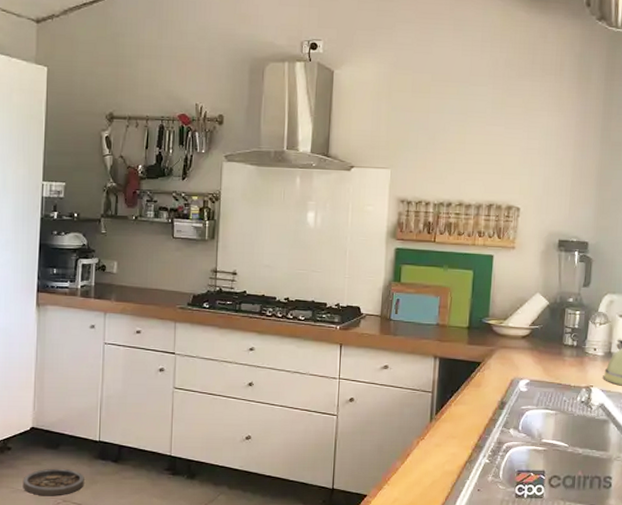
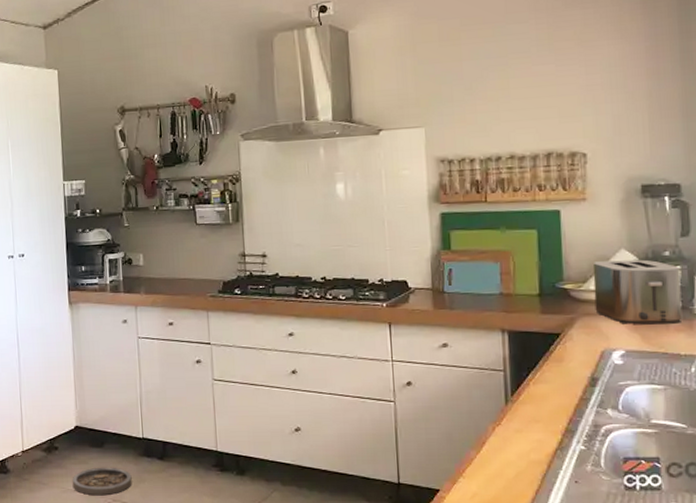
toaster: none [511,302,579,360] -> present [592,259,683,325]

